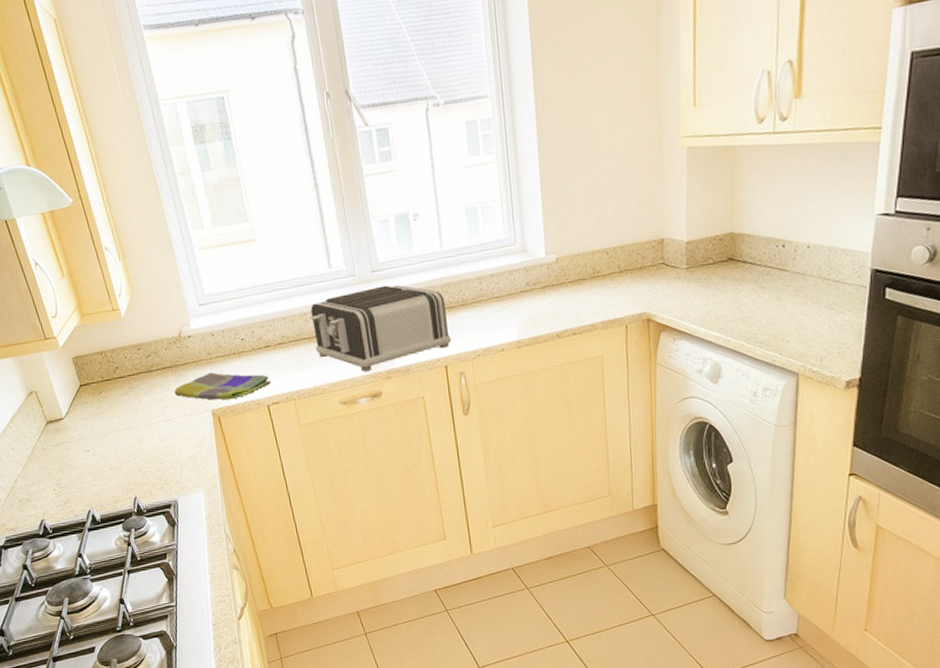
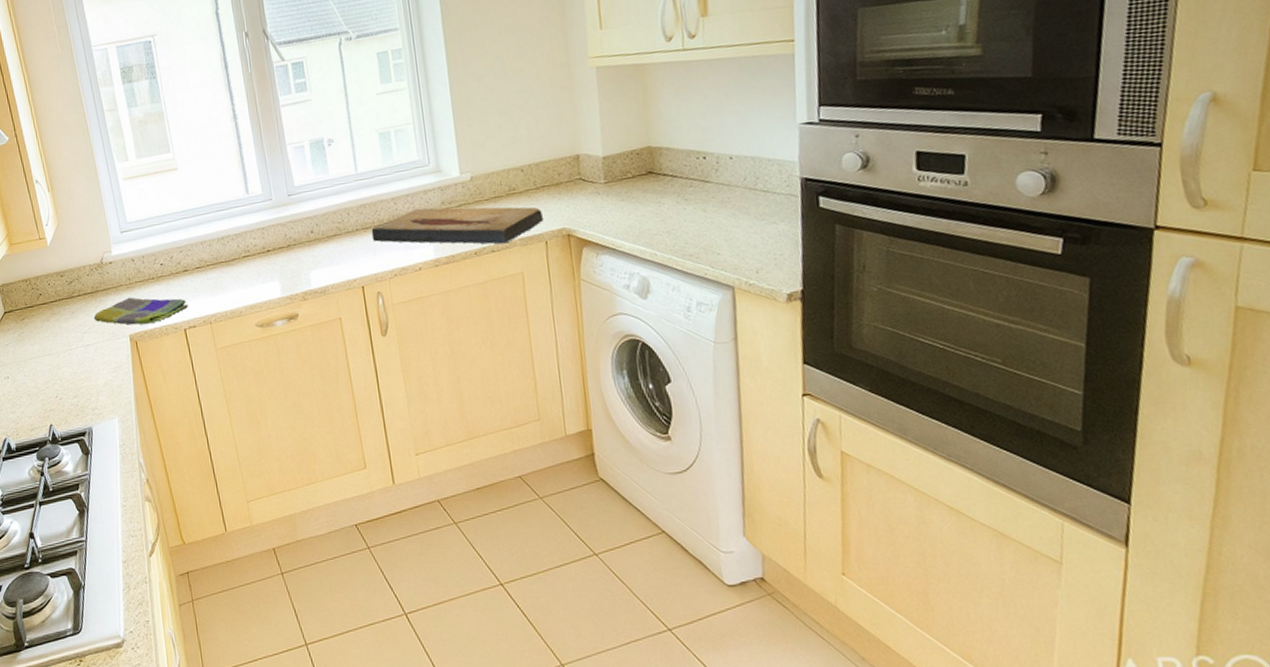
toaster: present [311,285,452,372] -> none [228,208,368,294]
fish fossil: none [455,288,624,327] -> present [371,206,543,244]

